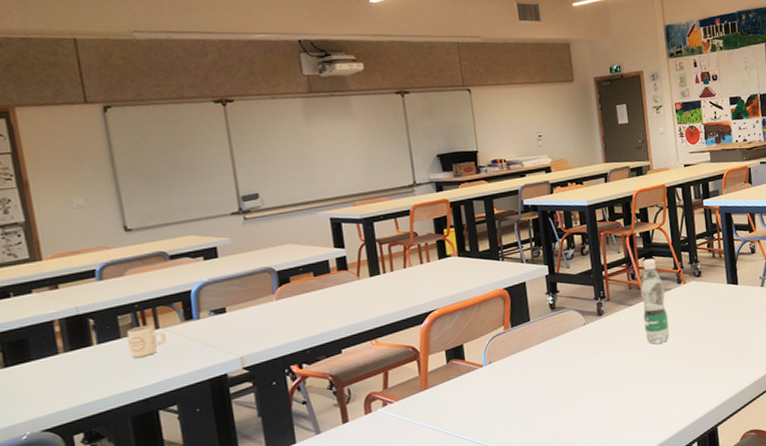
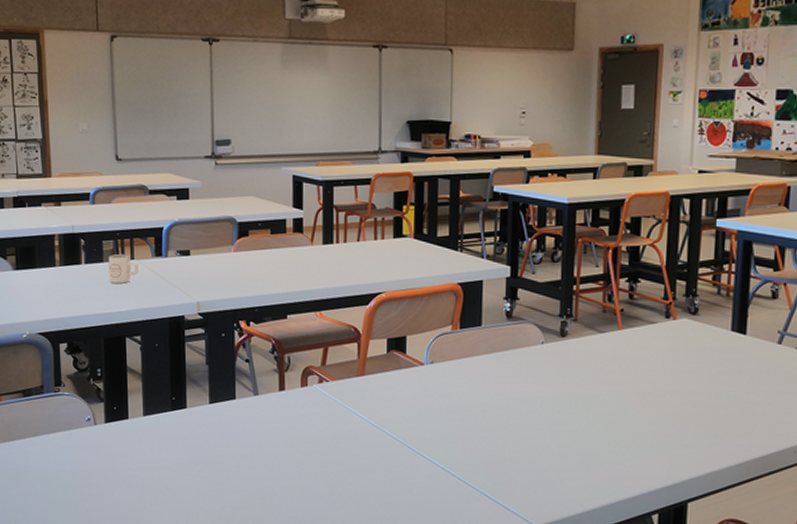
bottle: present [640,259,670,345] -> none [614,281,648,386]

